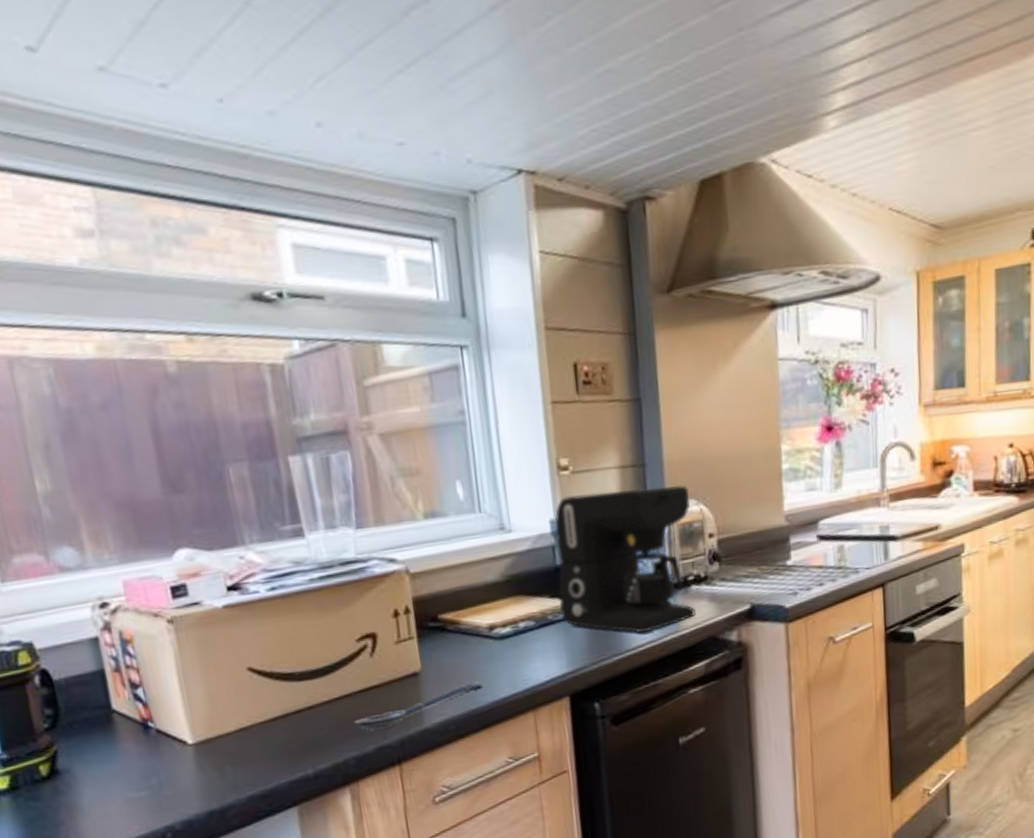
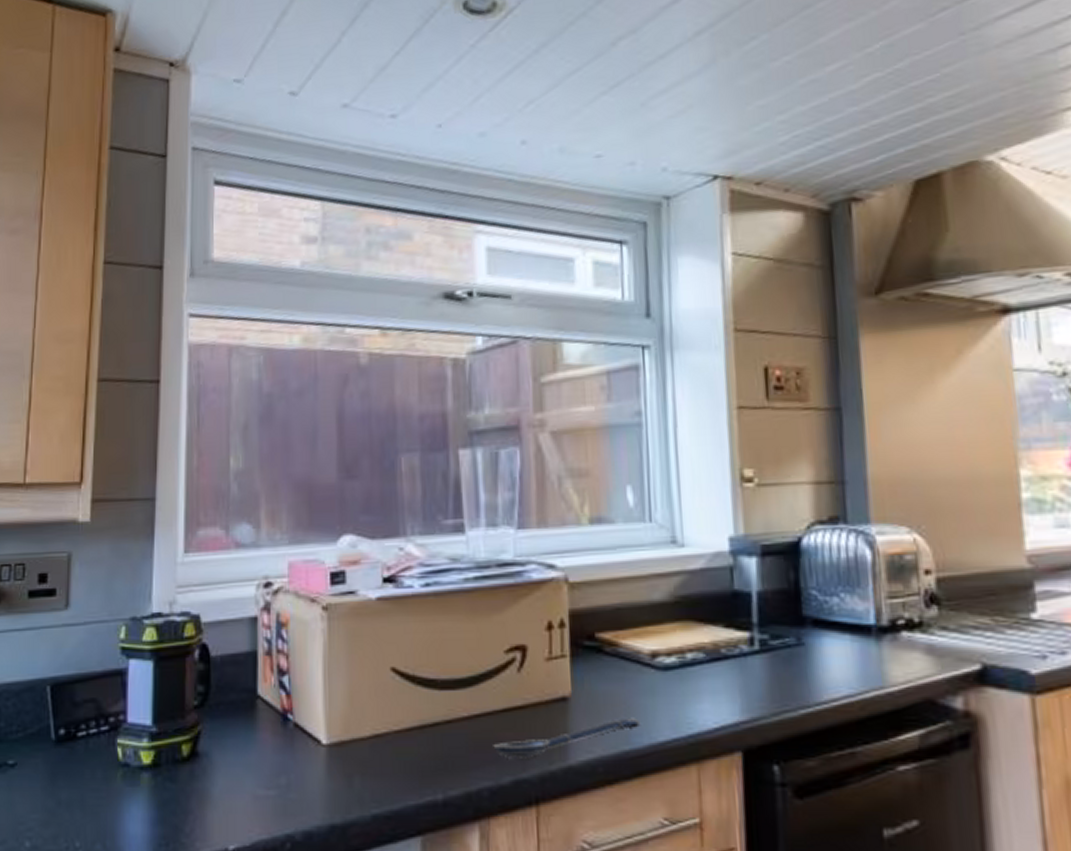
coffee maker: present [555,484,696,634] -> none [734,507,907,685]

